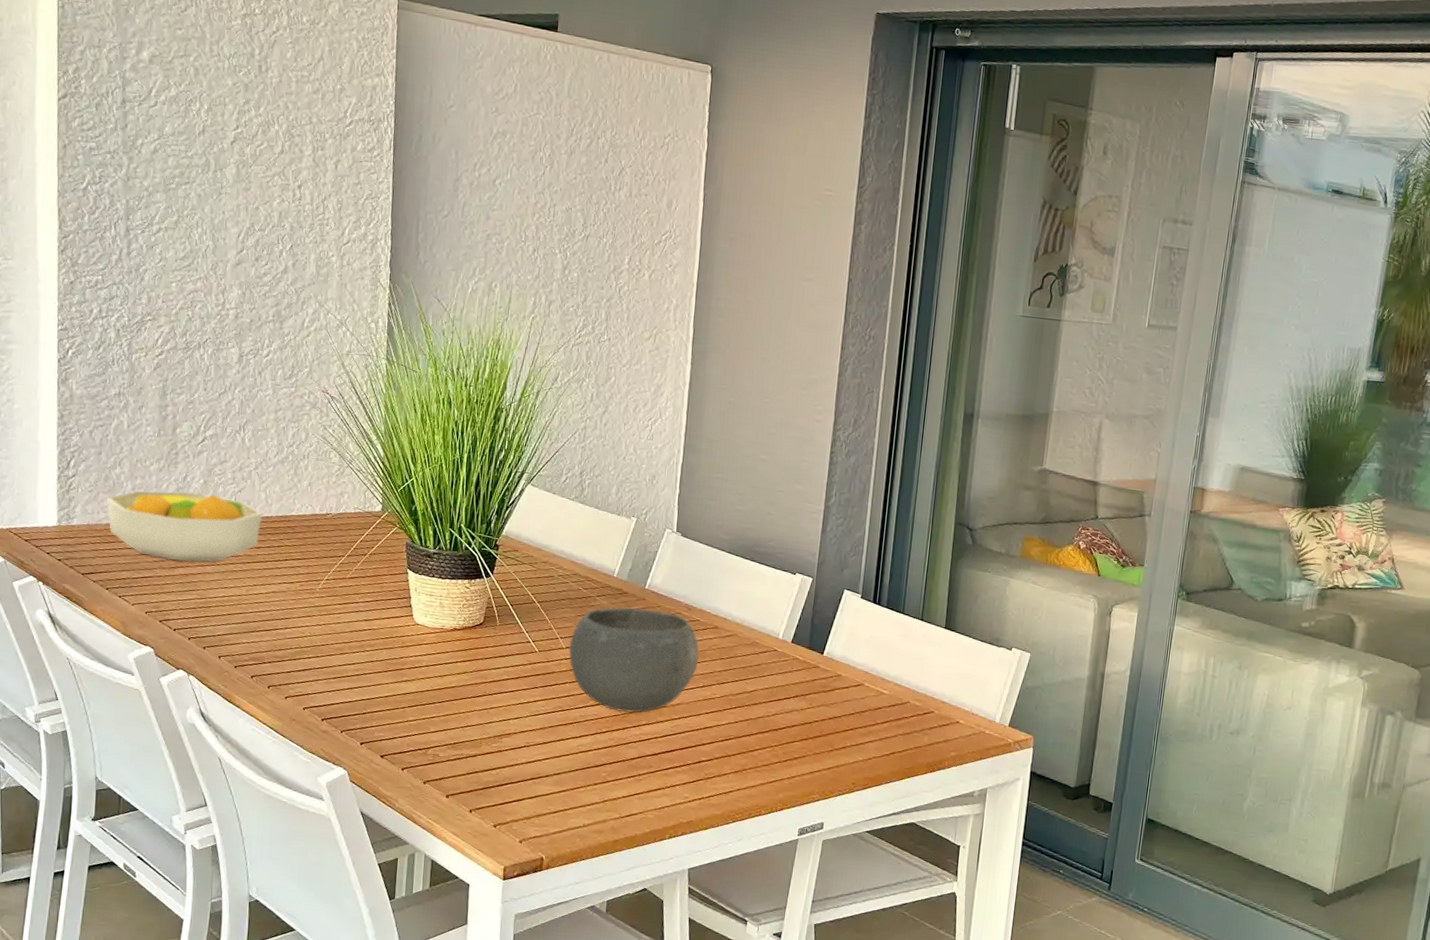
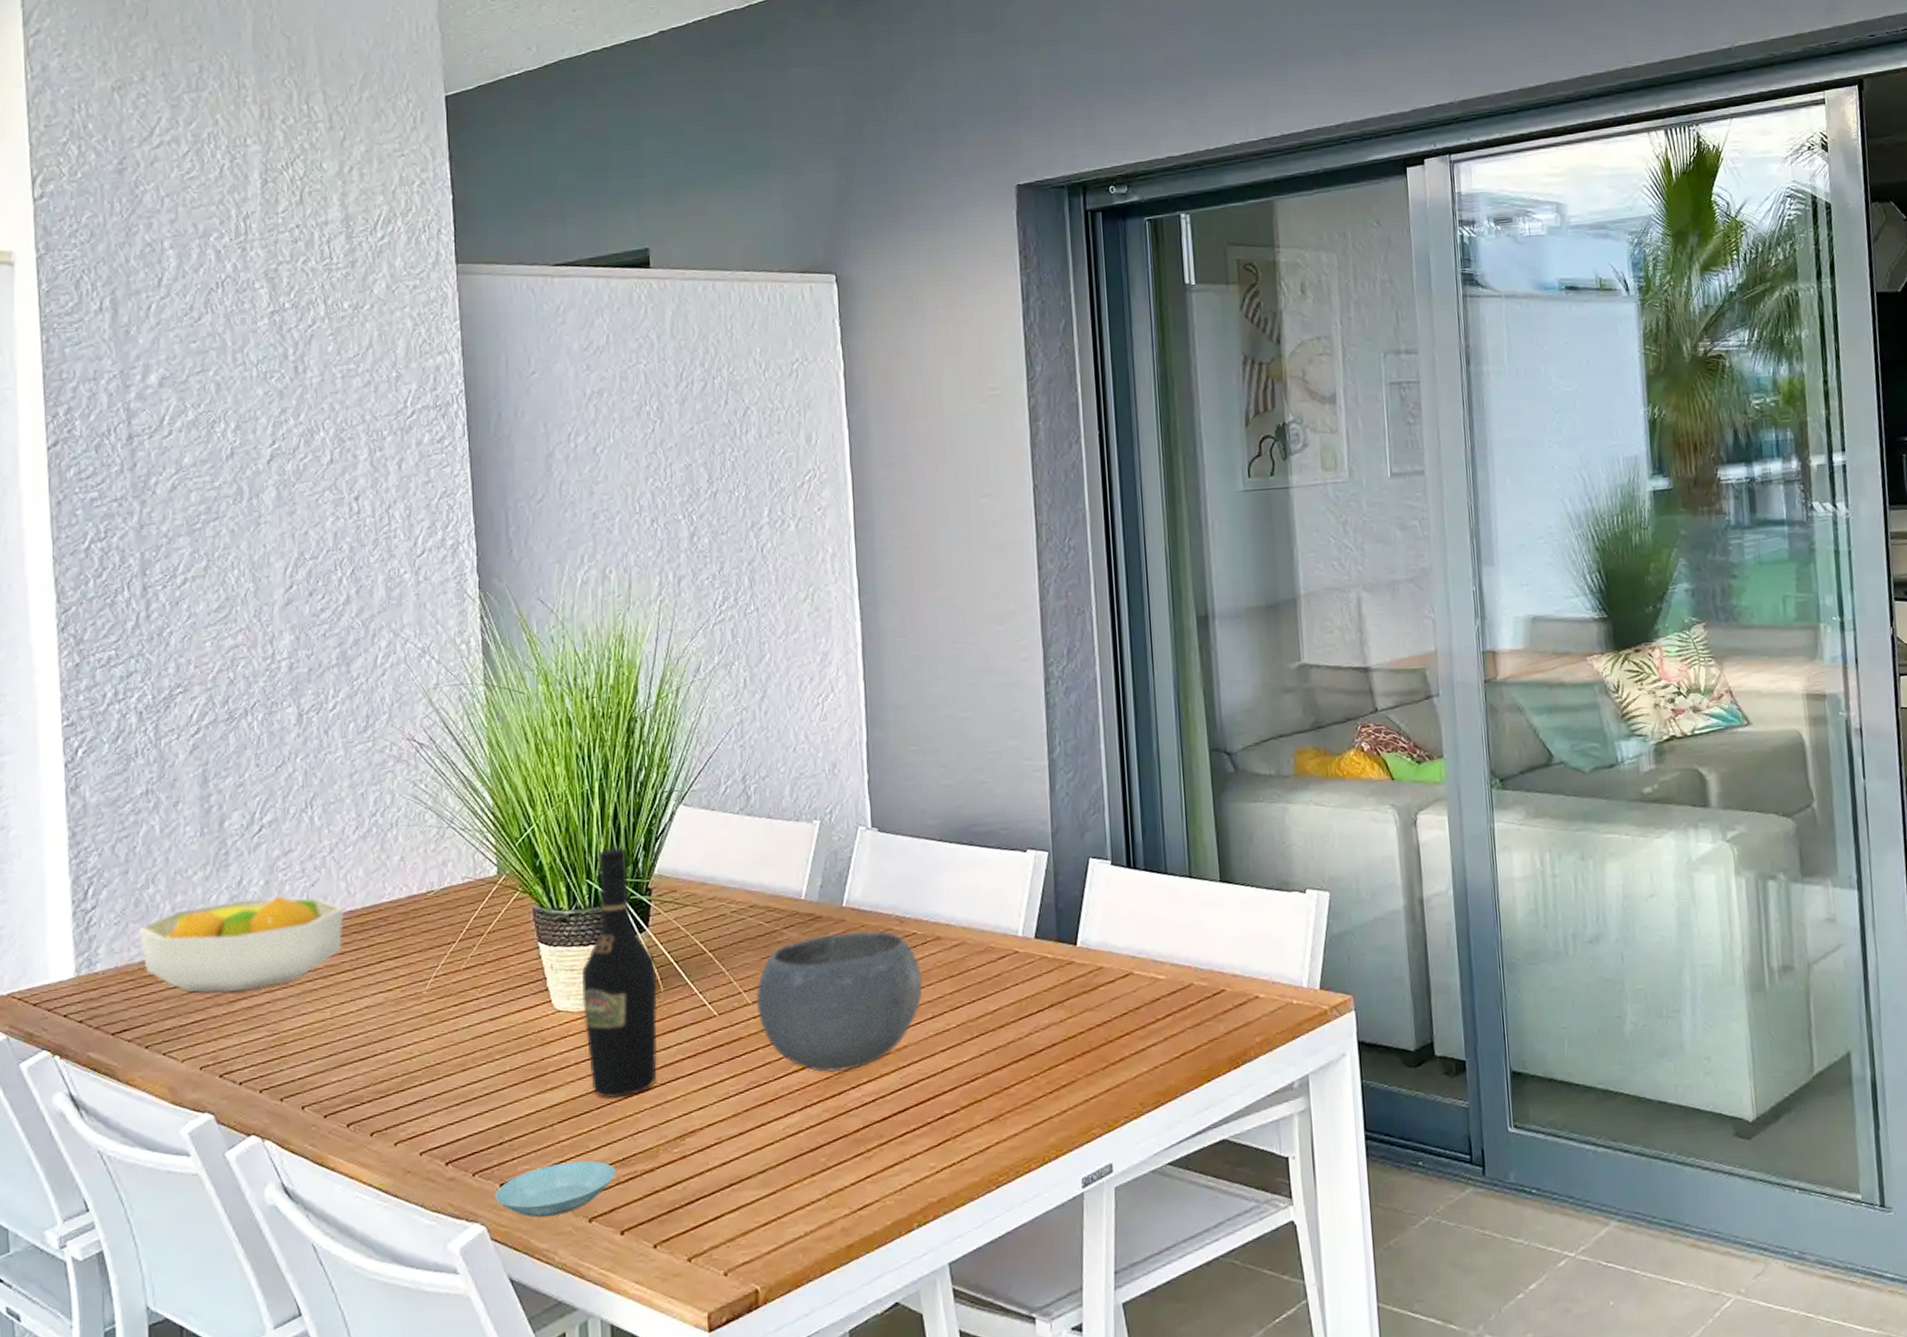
saucer: none [356,736,448,774] -> present [495,1160,615,1217]
wine bottle: none [436,507,495,698] -> present [582,848,658,1098]

